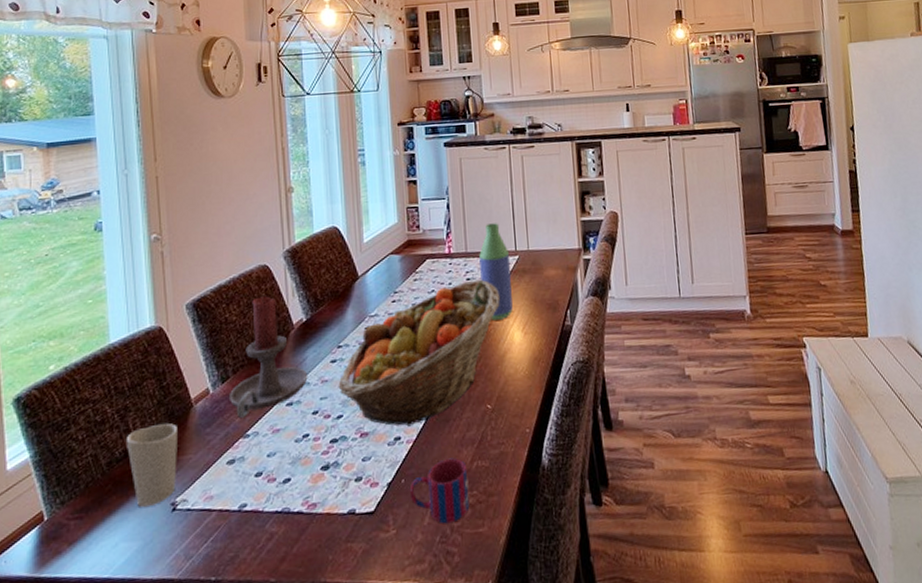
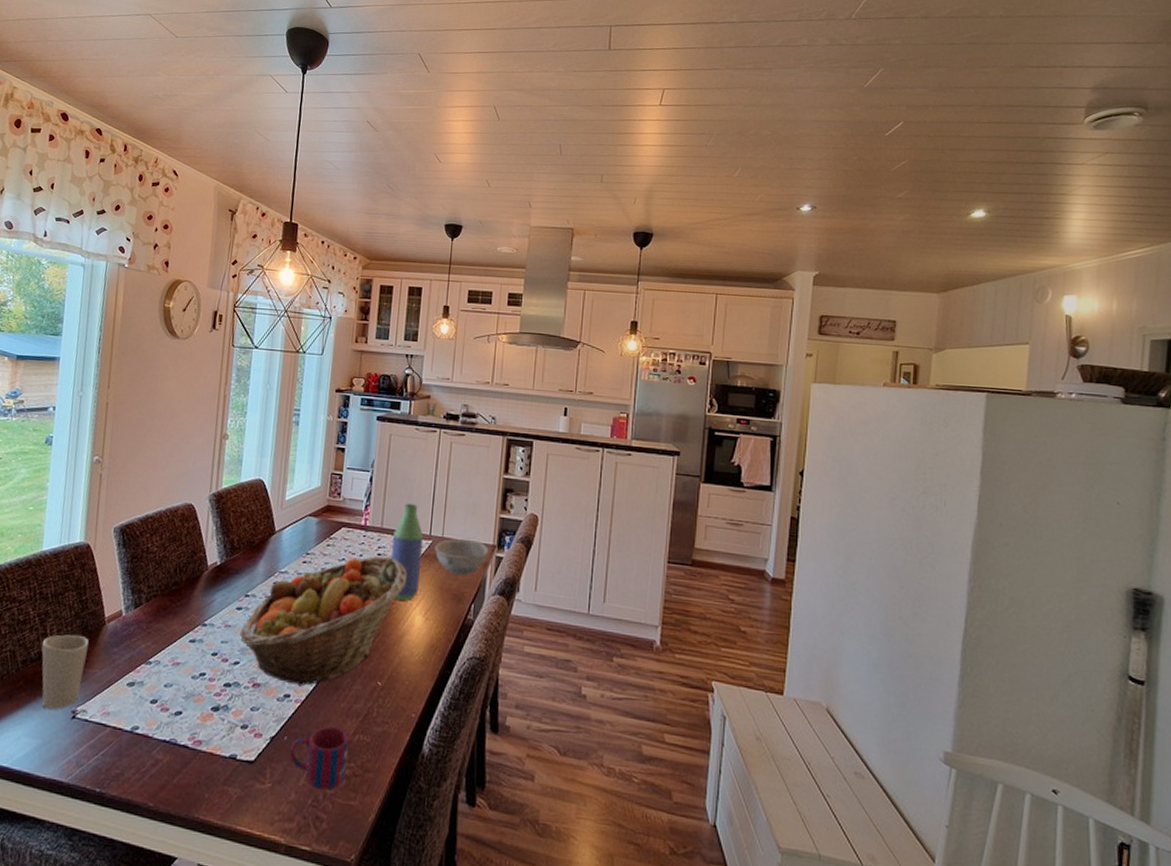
candle holder: present [230,296,308,419] -> none [139,533,214,646]
bowl: none [522,247,576,285] -> present [434,538,489,576]

